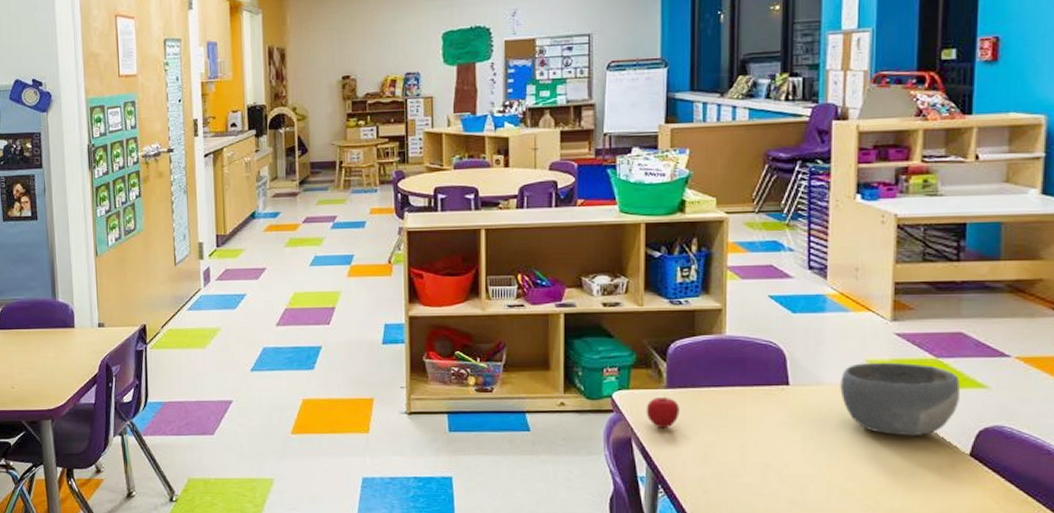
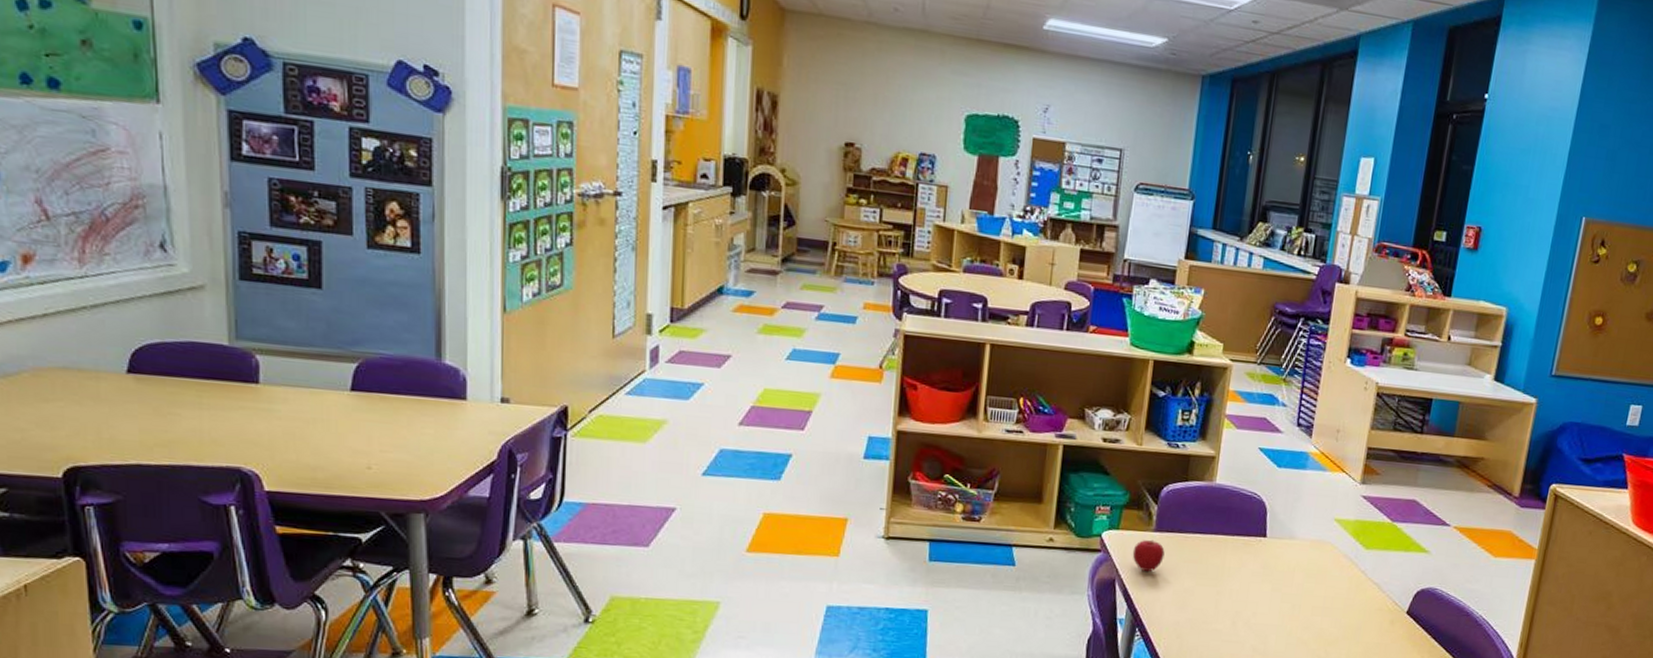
bowl: present [840,362,960,437] -> none [1309,521,1408,594]

